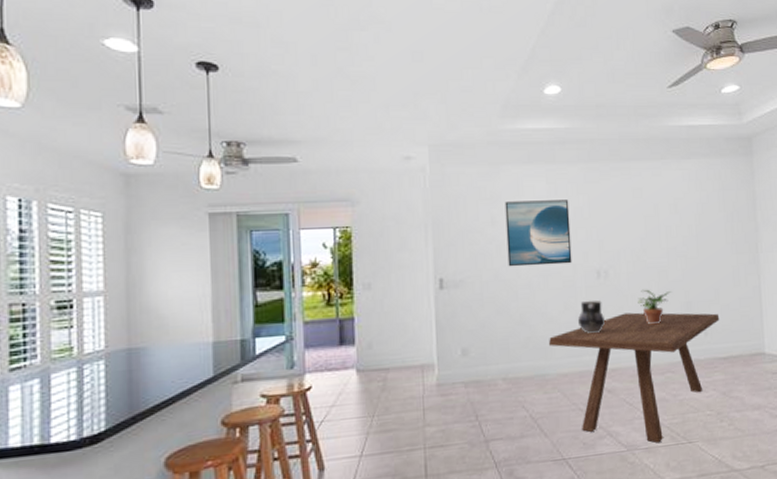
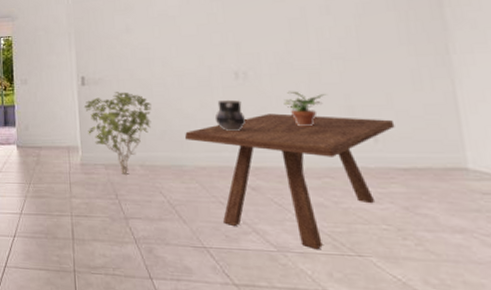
shrub: none [441,295,516,392] -> present [83,92,152,175]
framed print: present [504,200,572,267] -> none [138,7,207,68]

